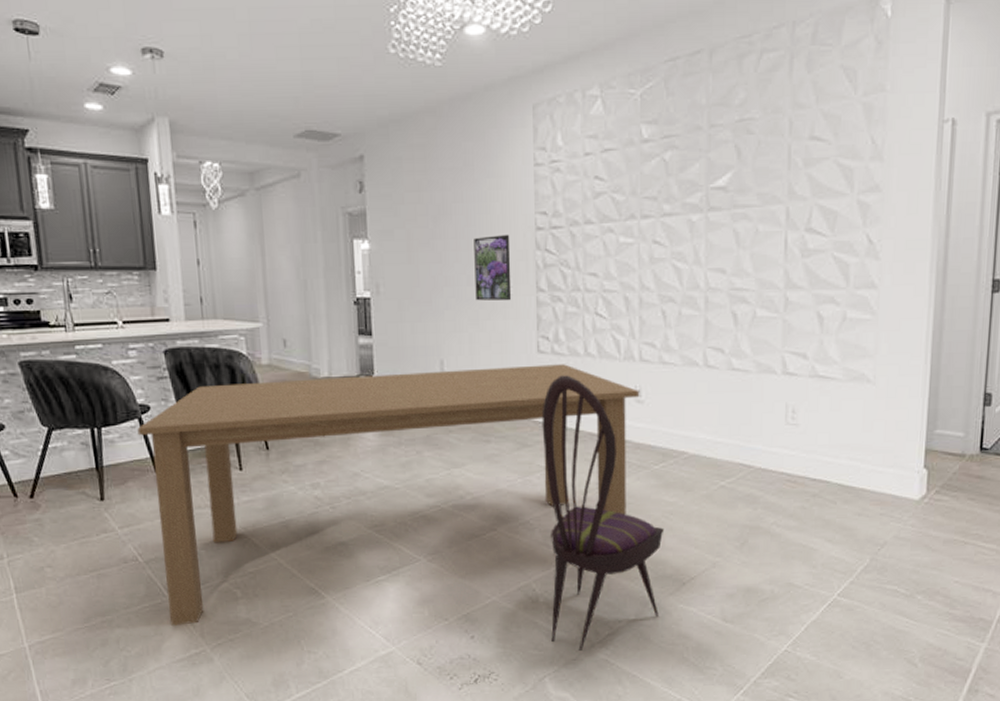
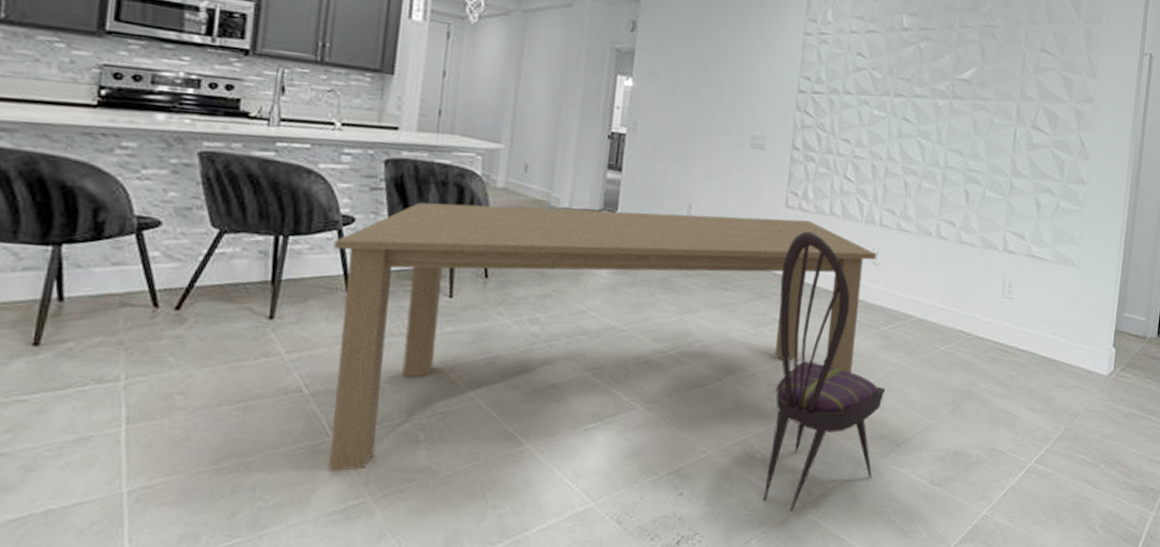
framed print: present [474,234,512,301] -> none [732,91,773,155]

